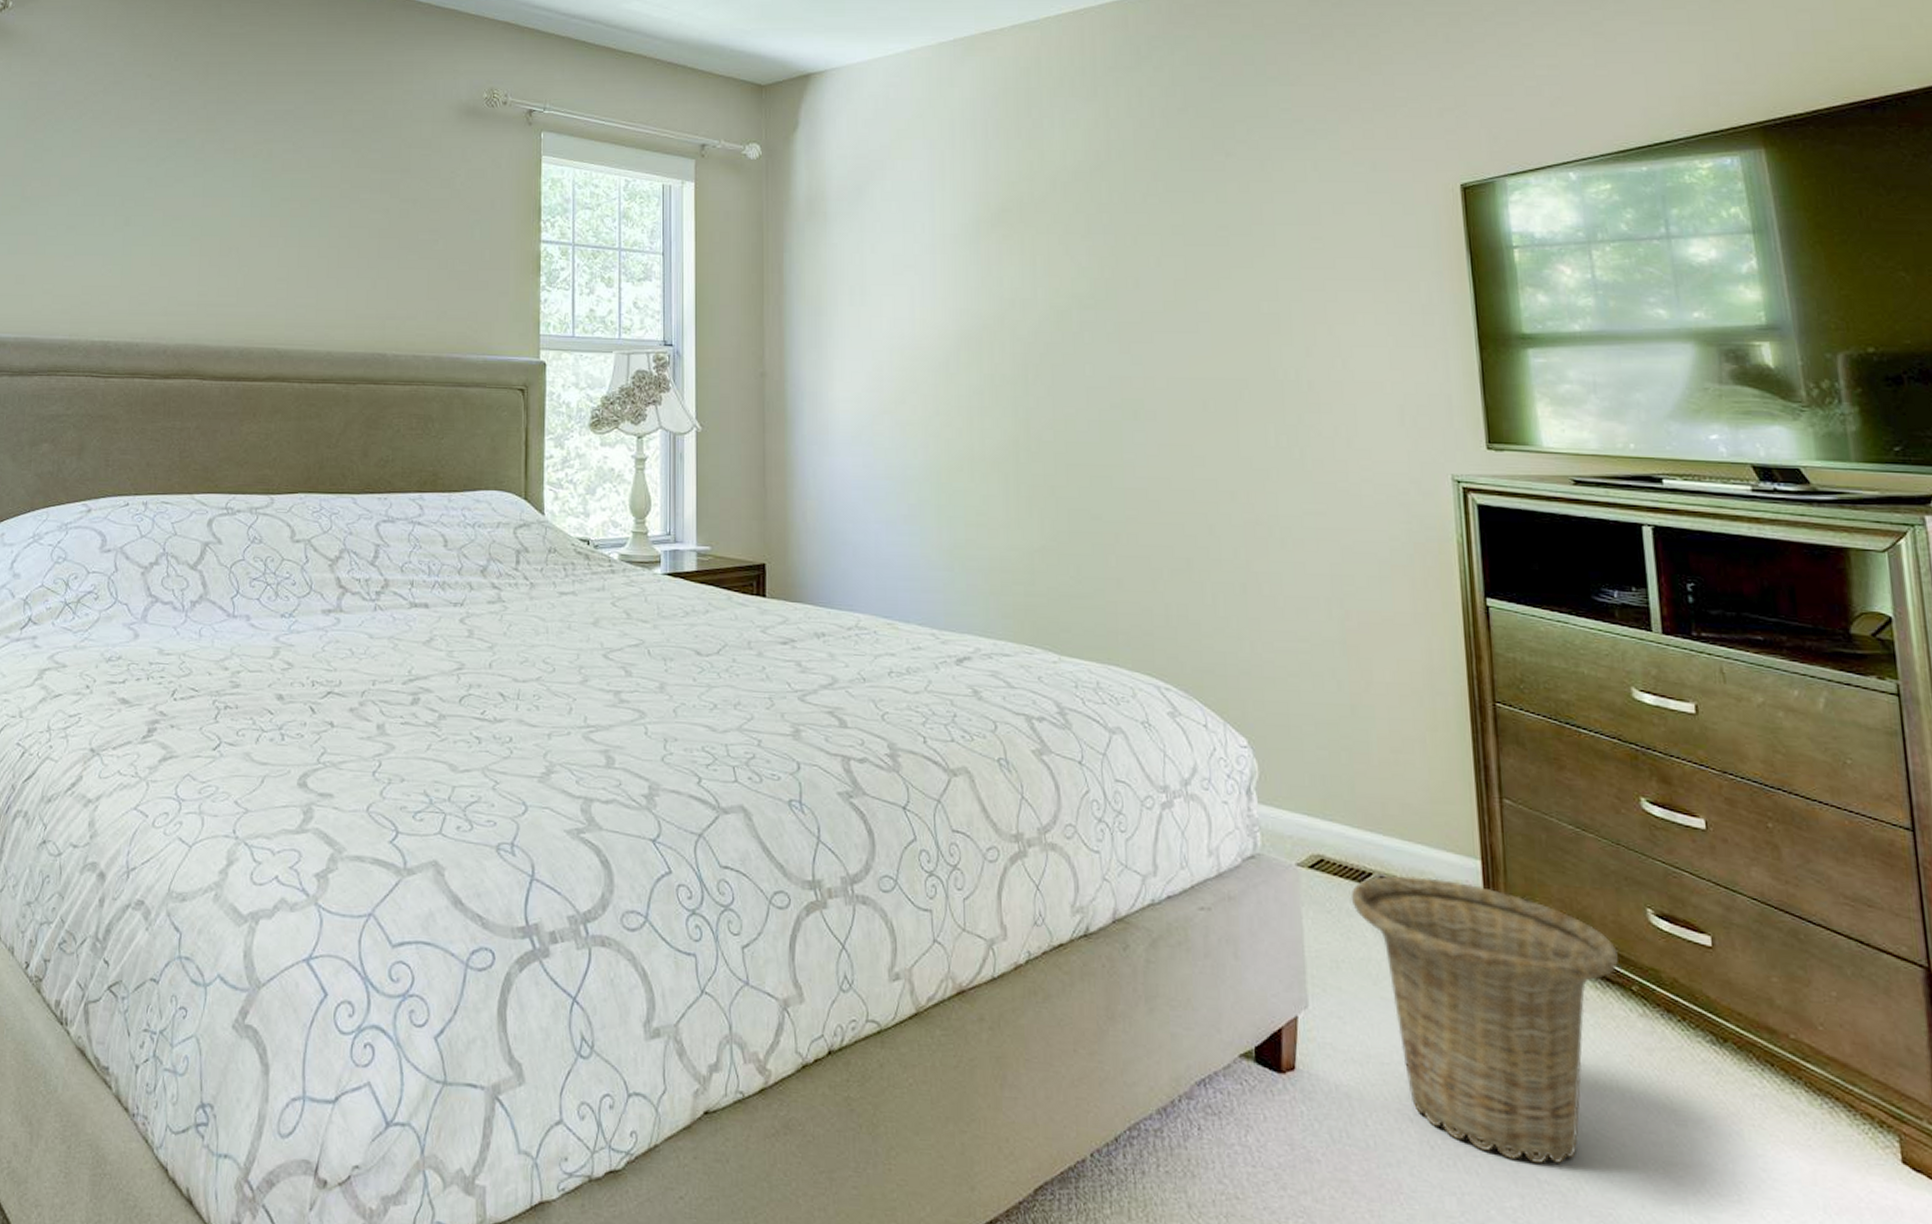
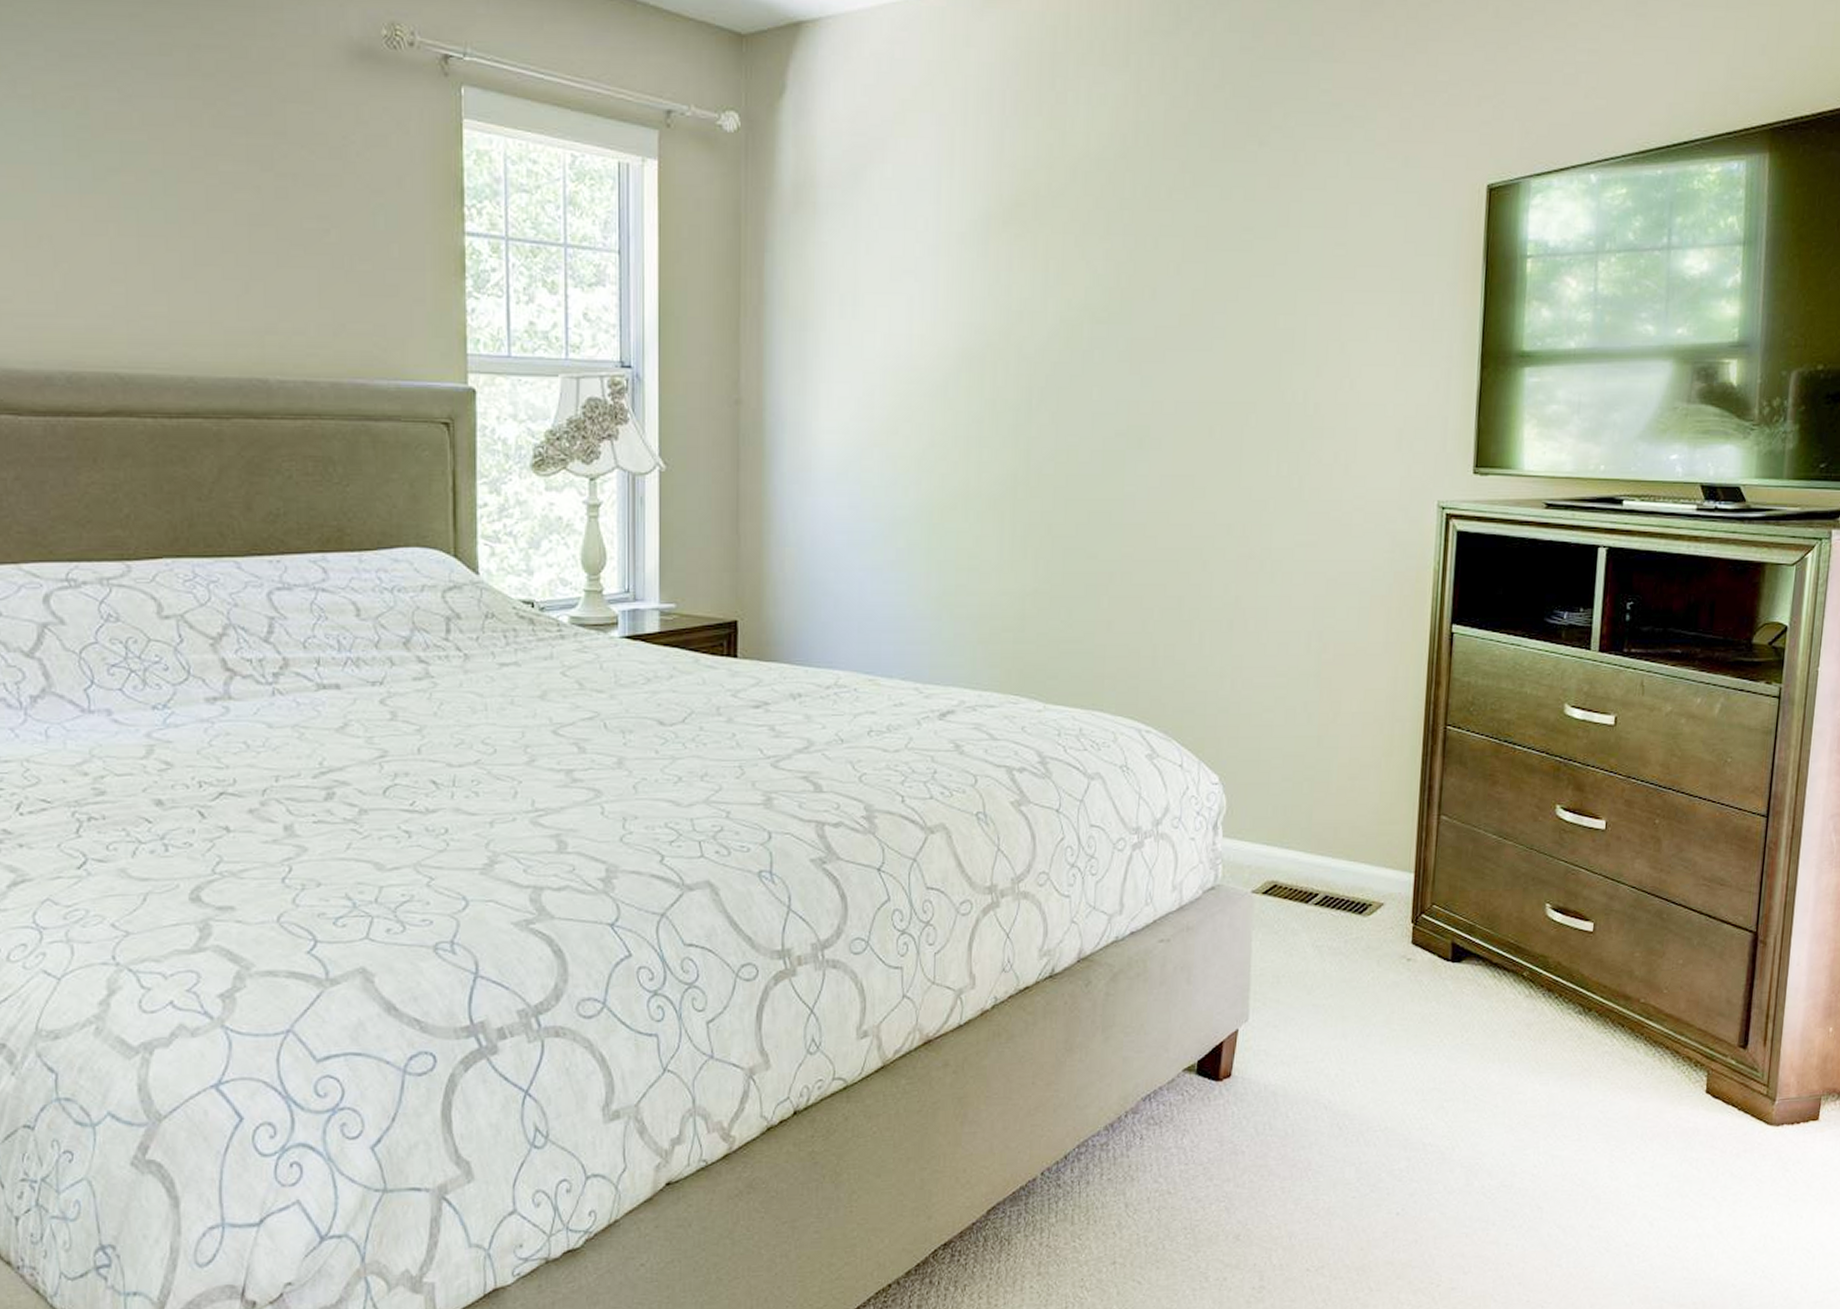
basket: present [1351,876,1618,1165] -> none [1297,893,1516,1130]

